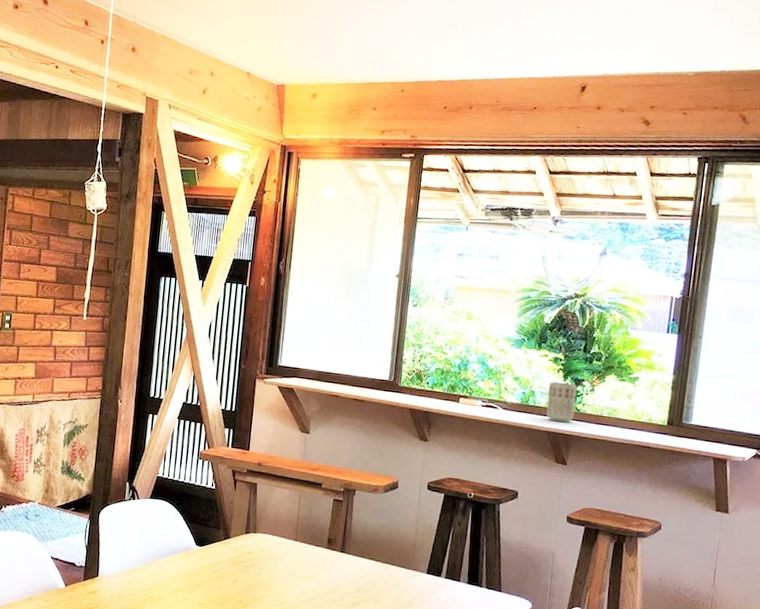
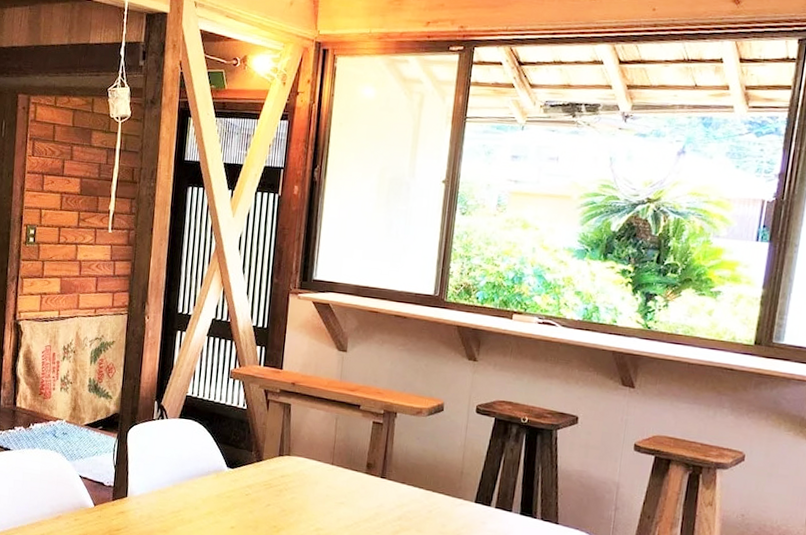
cup: present [546,381,577,423] -> none [611,296,648,342]

